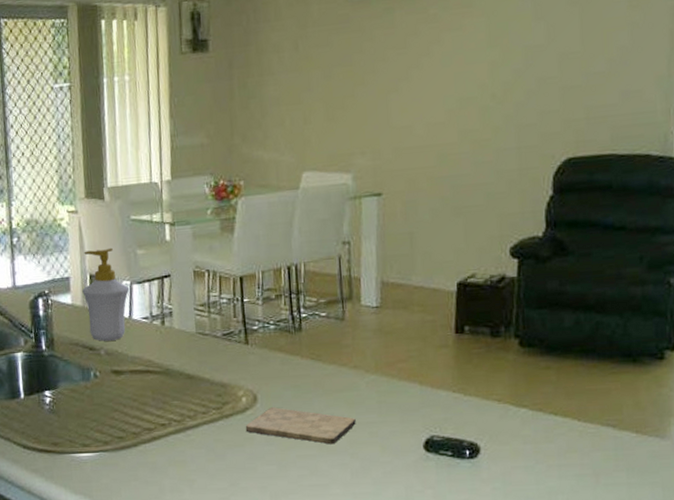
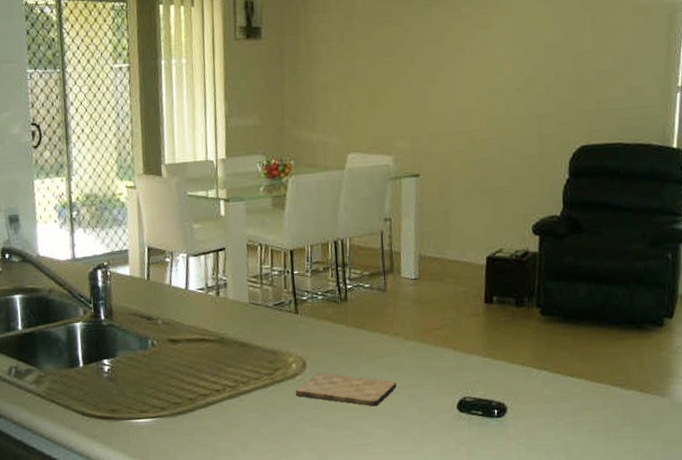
soap bottle: present [82,247,130,341] -> none [140,222,186,311]

